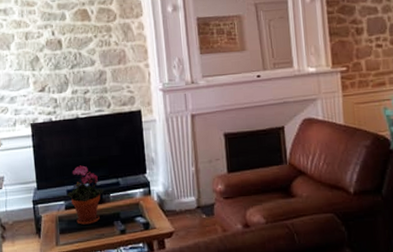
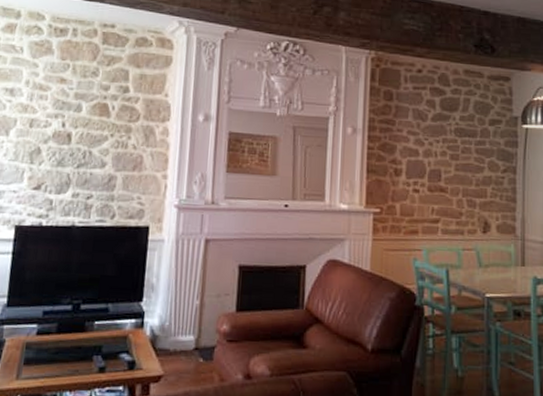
potted plant: present [68,165,104,225] -> none [43,283,89,357]

